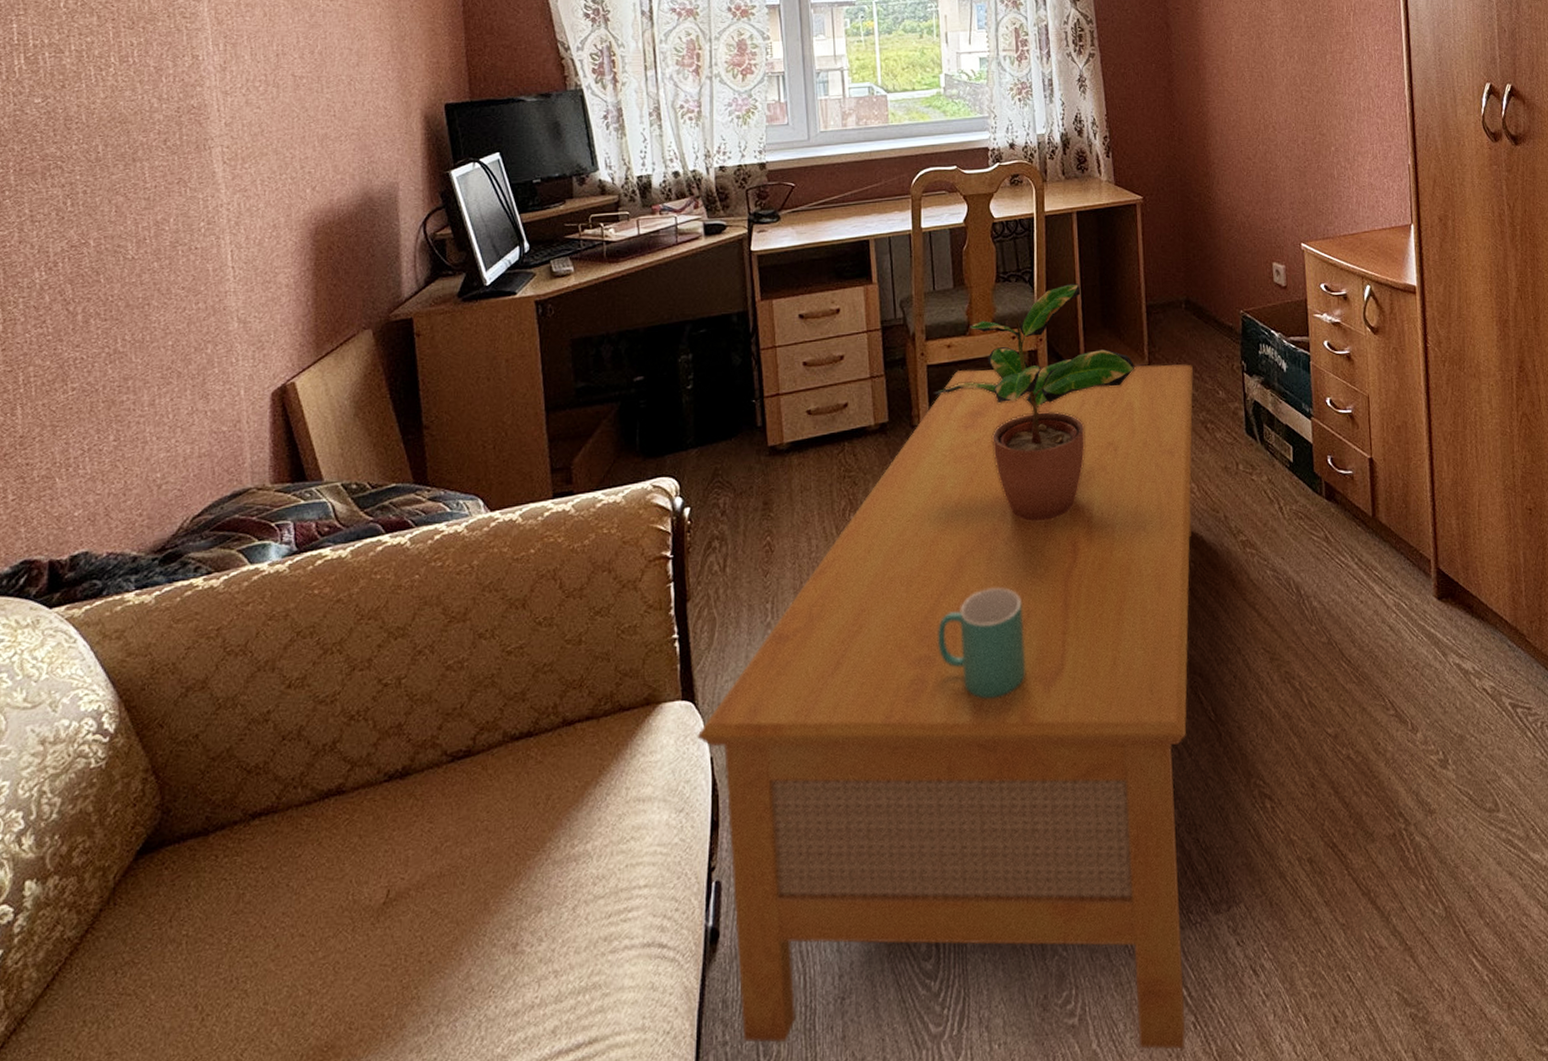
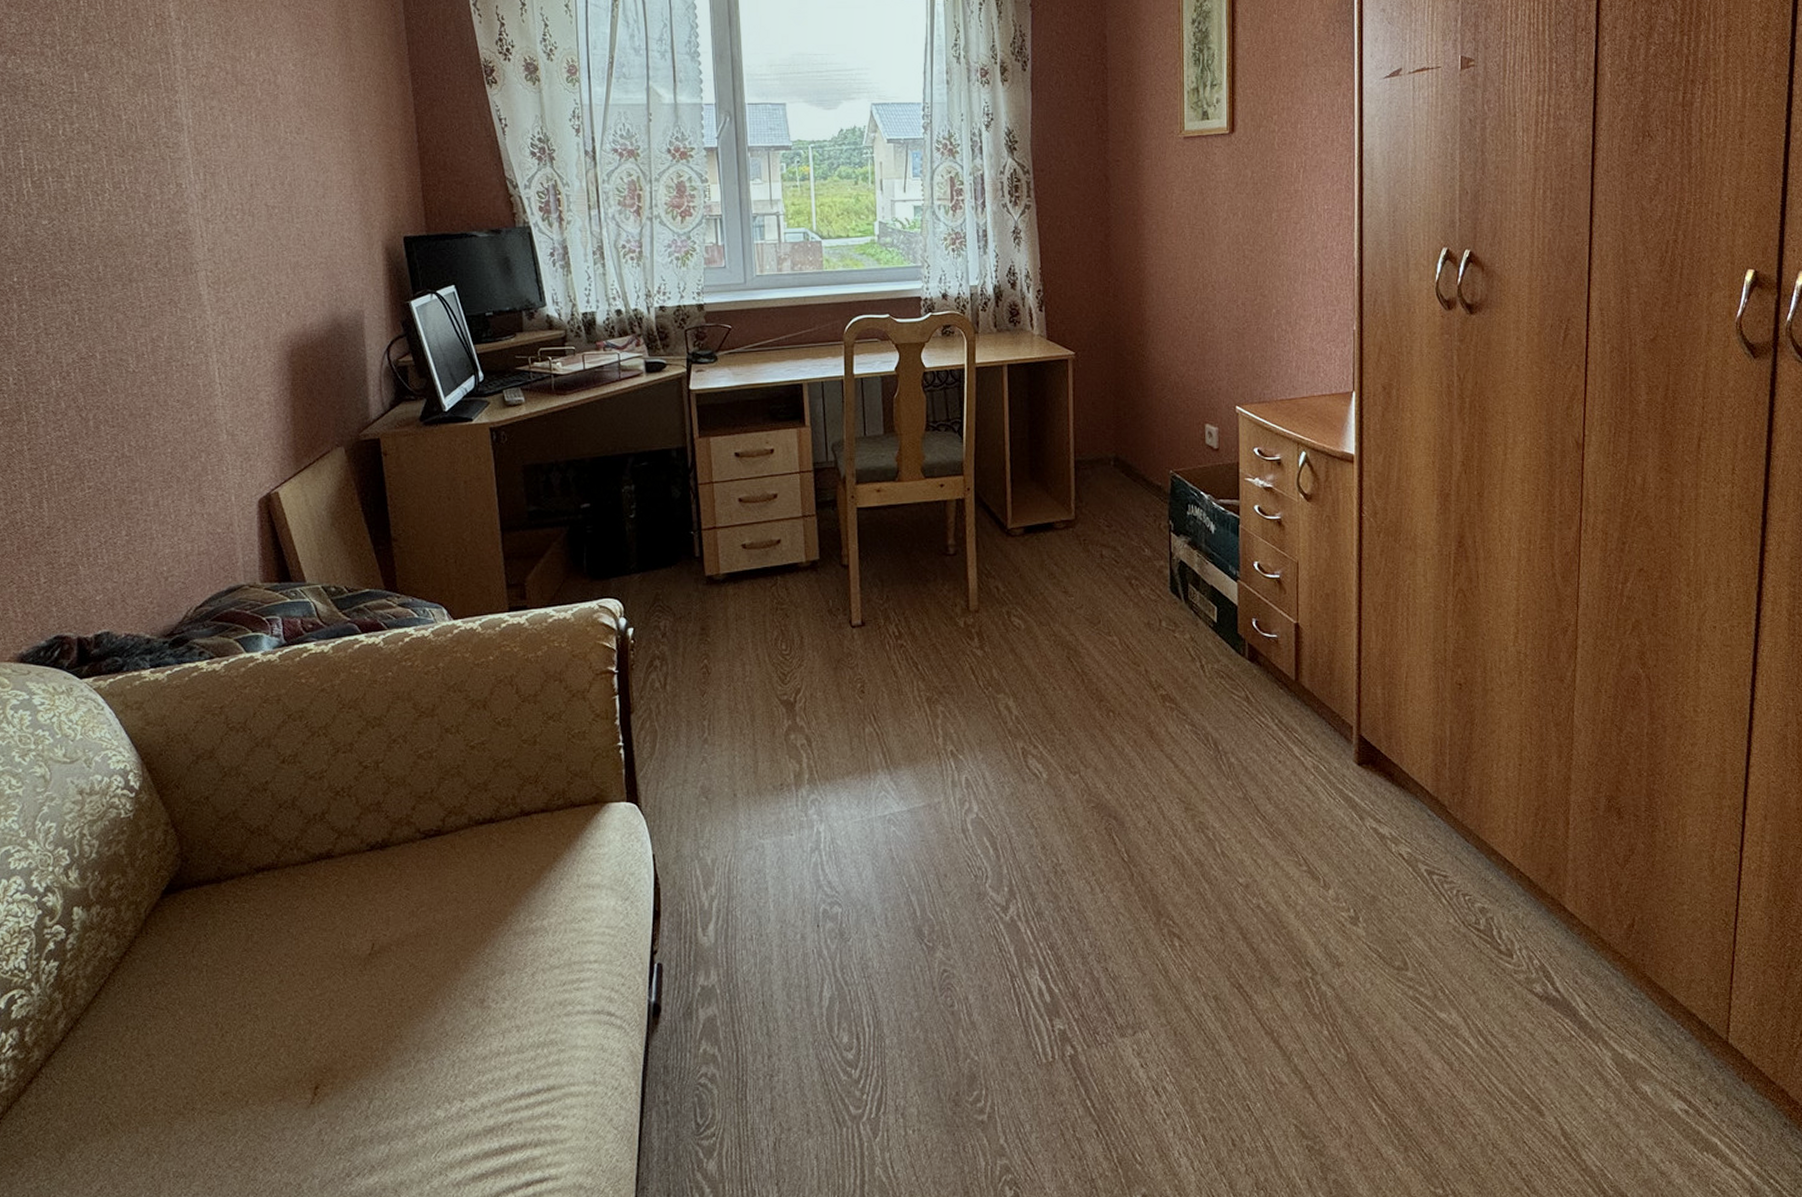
coffee table: present [697,364,1194,1050] -> none [640,514,1119,1153]
potted plant: present [932,283,1136,522] -> none [861,436,1062,663]
mug: present [938,588,1025,699] -> none [863,722,945,823]

